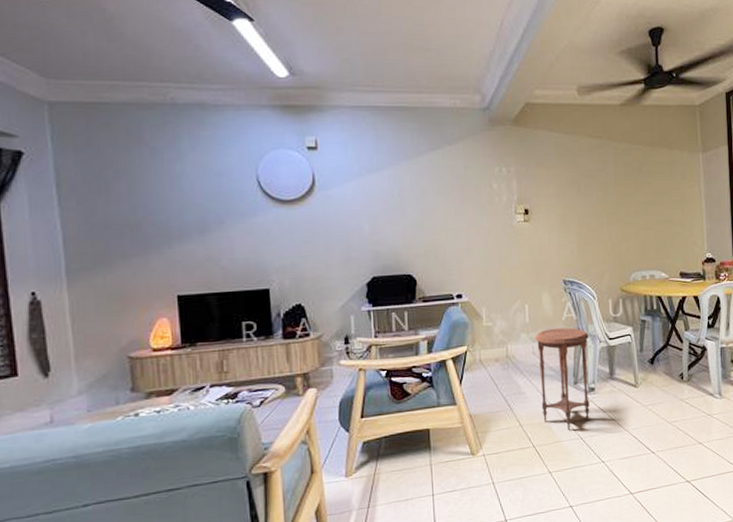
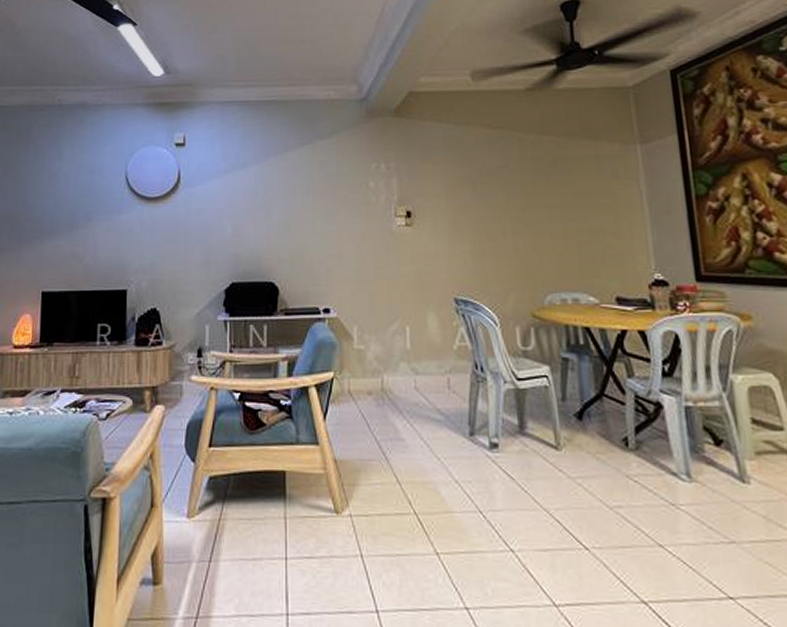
side table: present [534,327,590,430] -> none [417,359,492,498]

